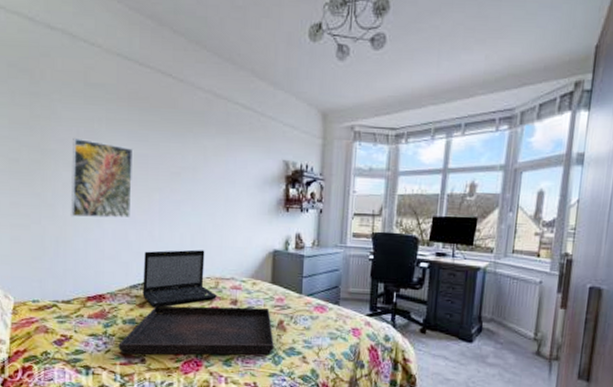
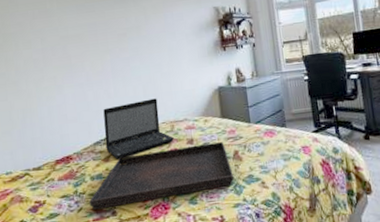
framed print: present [70,137,134,219] -> none [29,19,87,89]

